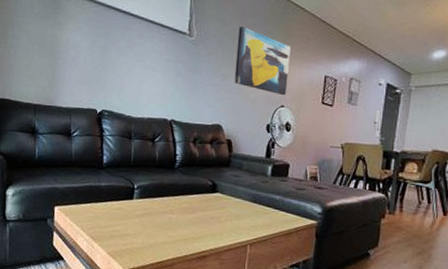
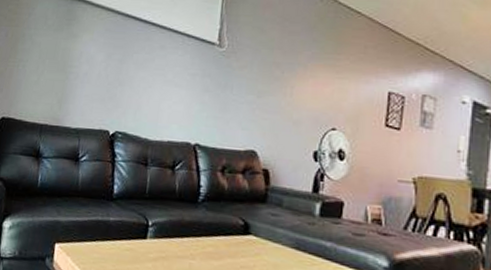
wall art: present [234,26,291,96] -> none [272,34,343,117]

